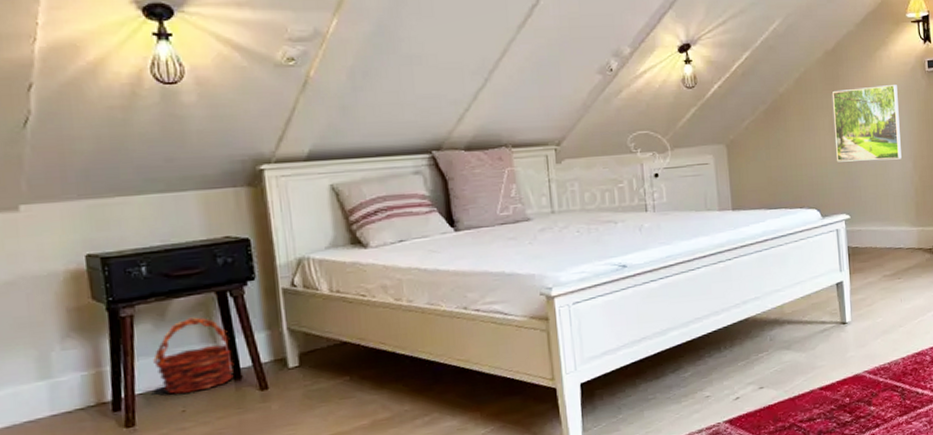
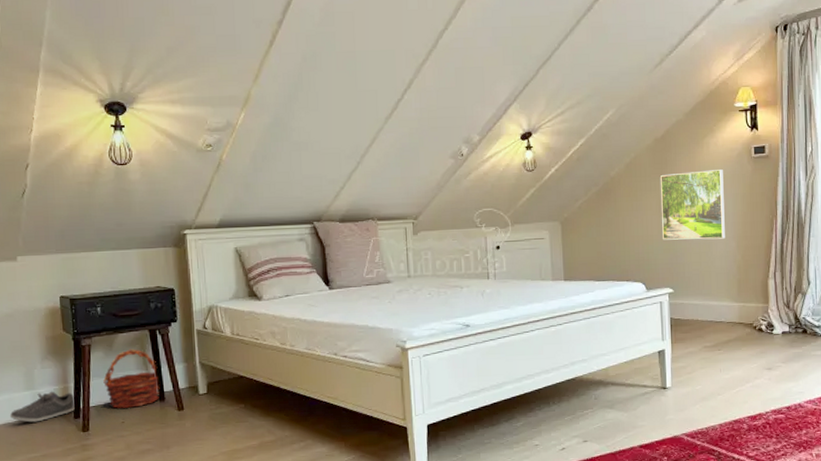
shoe: none [15,378,113,422] -> present [9,391,75,423]

